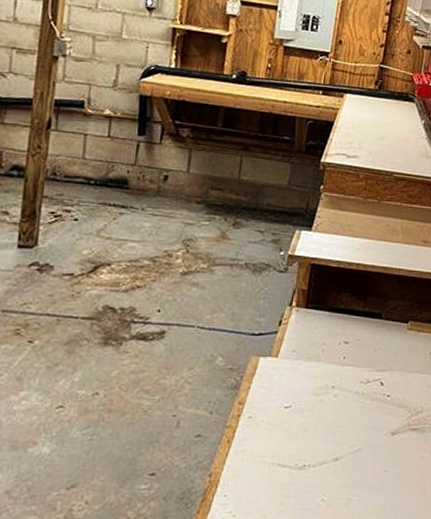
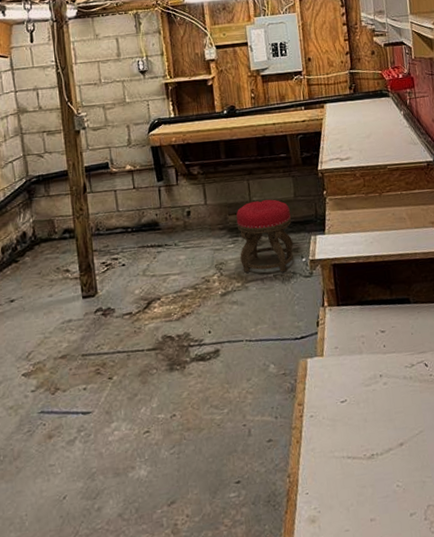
stool: none [212,180,280,262] -> present [236,199,293,274]

